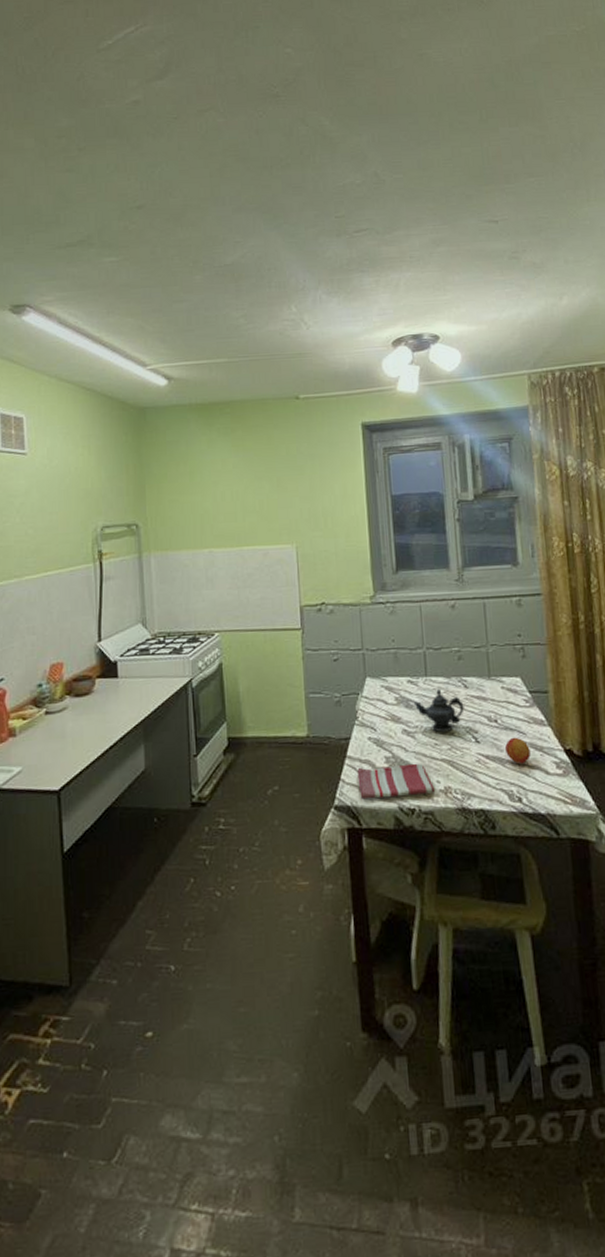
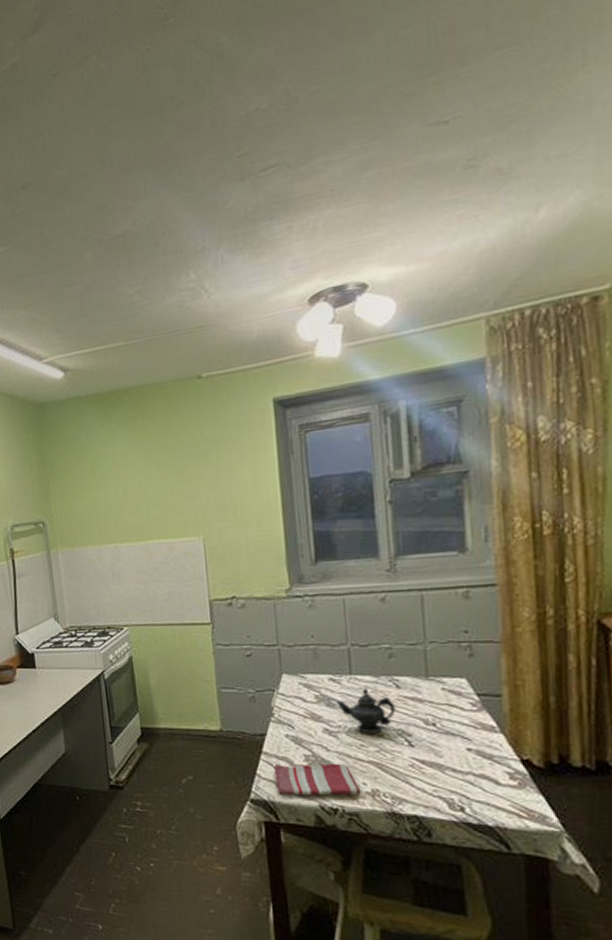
fruit: present [504,737,531,765] -> none [444,742,477,772]

